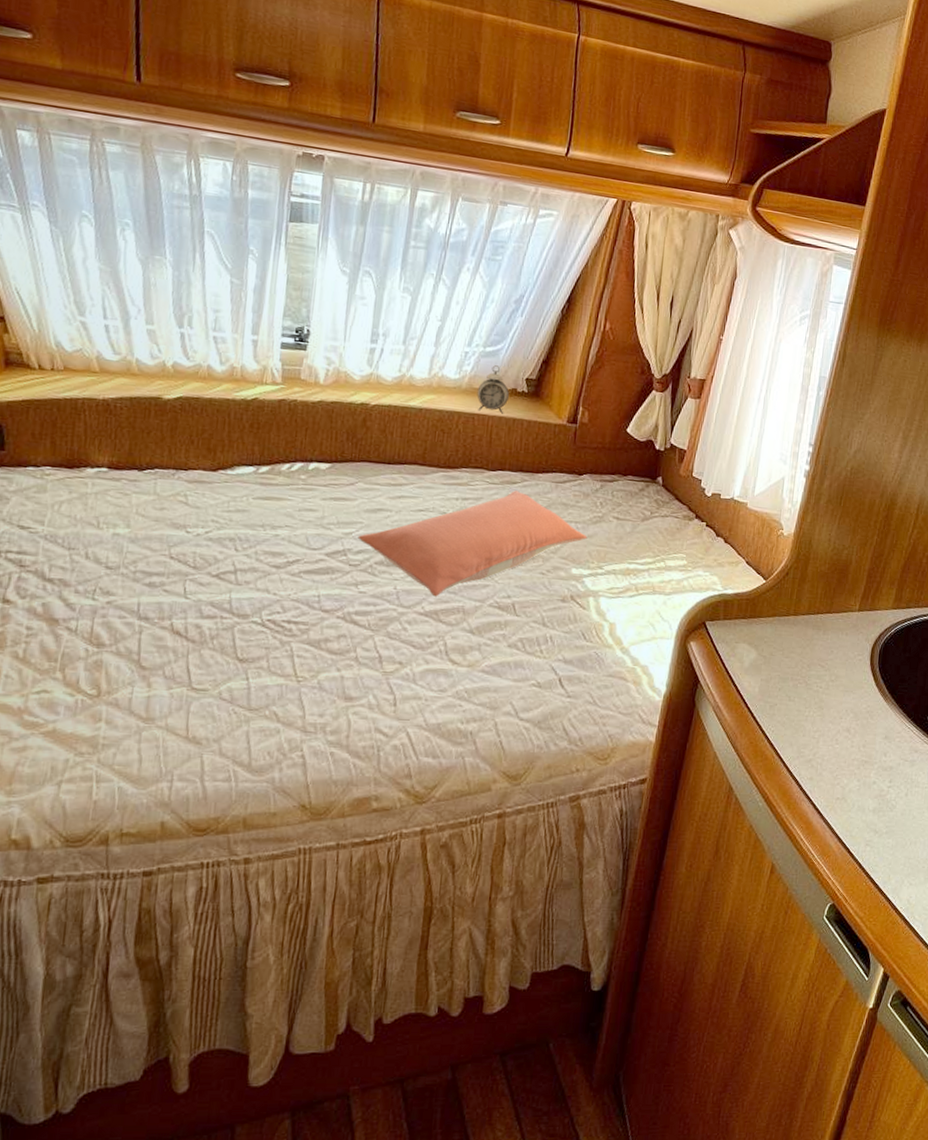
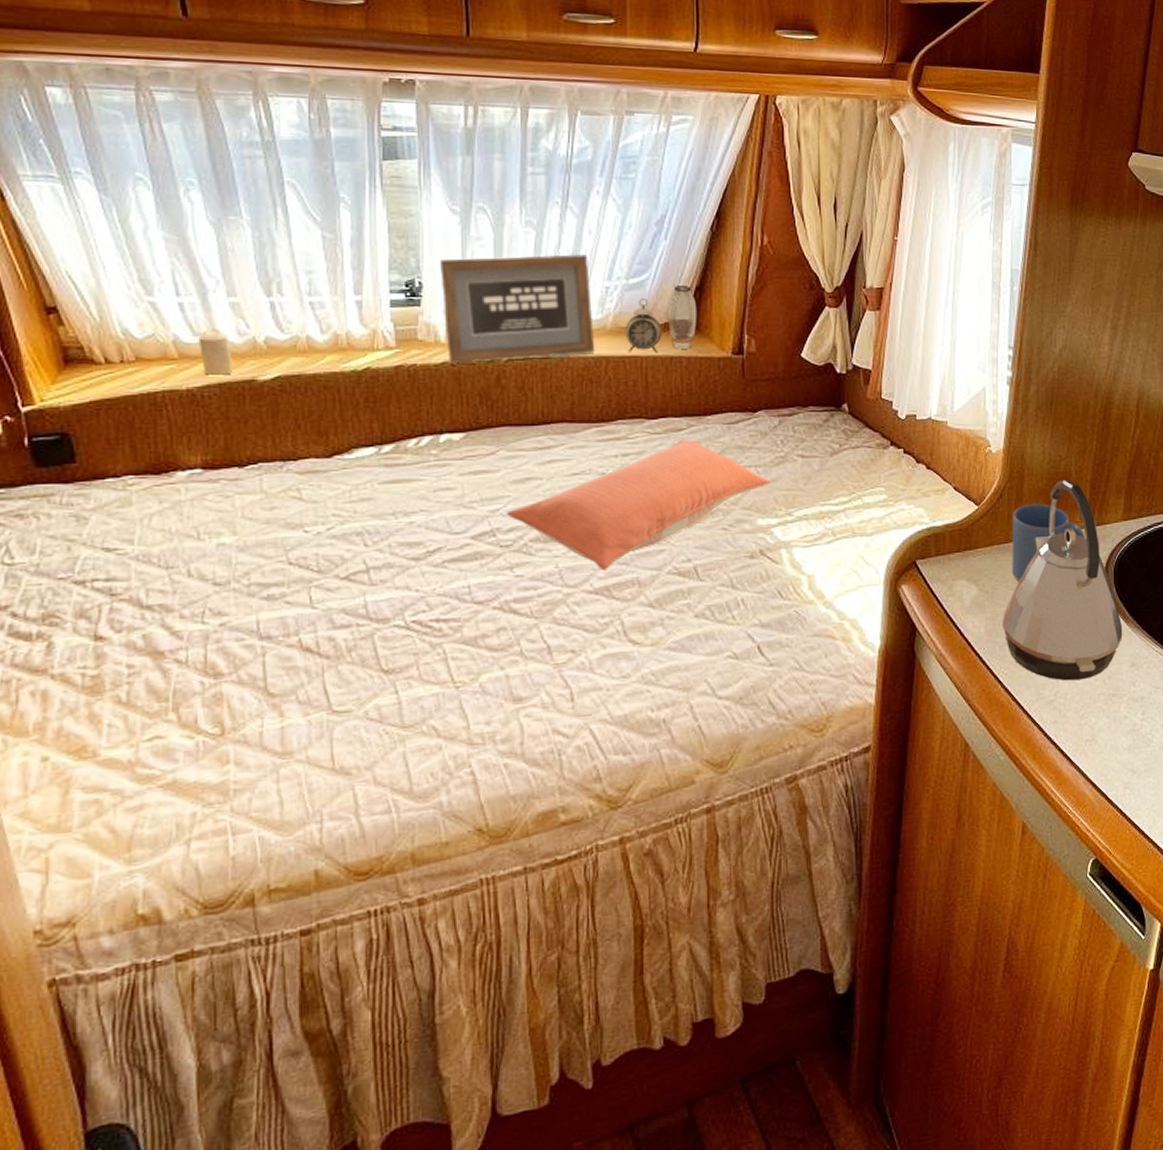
candle: none [117,350,145,391] -> present [198,328,234,375]
picture frame: none [324,311,453,408] -> present [437,254,595,364]
vase: none [515,357,542,414] -> present [667,286,697,349]
kettle: none [774,566,881,745] -> present [1002,479,1123,681]
mug: none [789,584,857,651] -> present [1012,503,1085,582]

